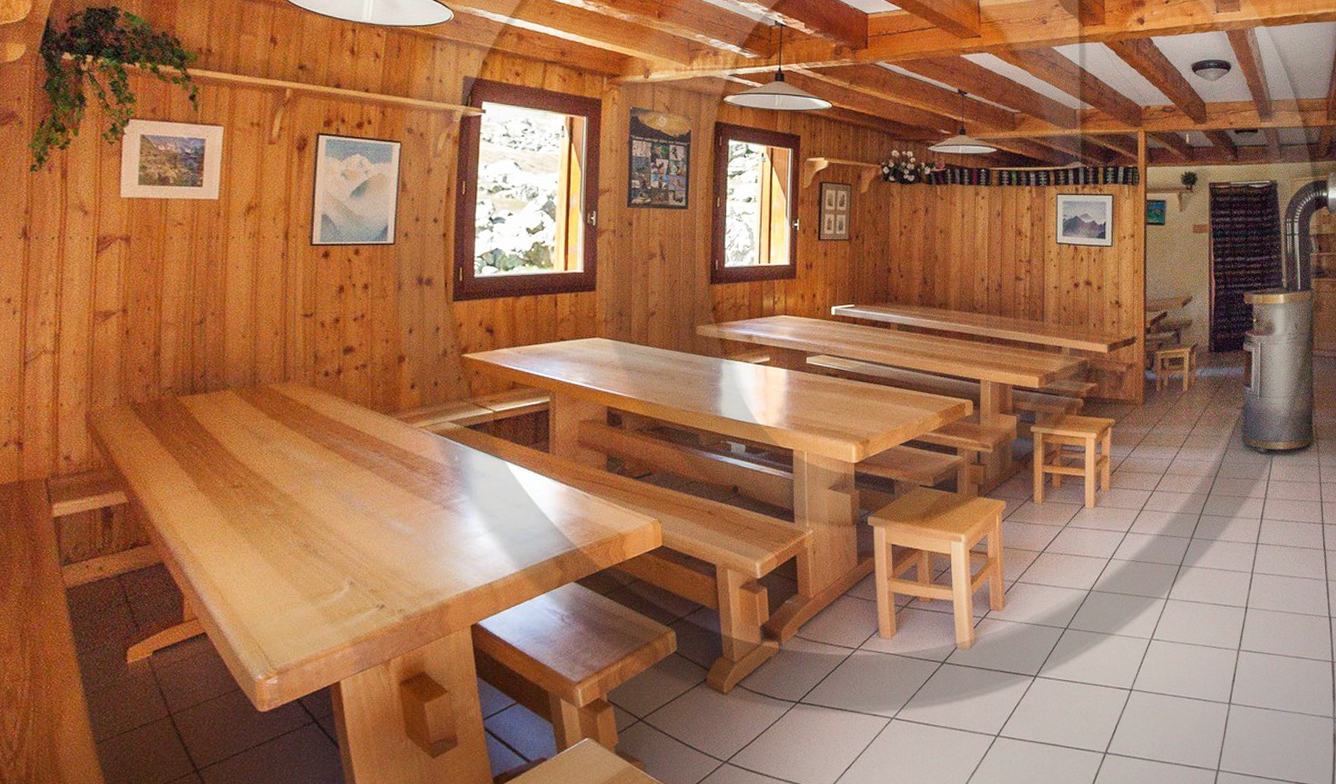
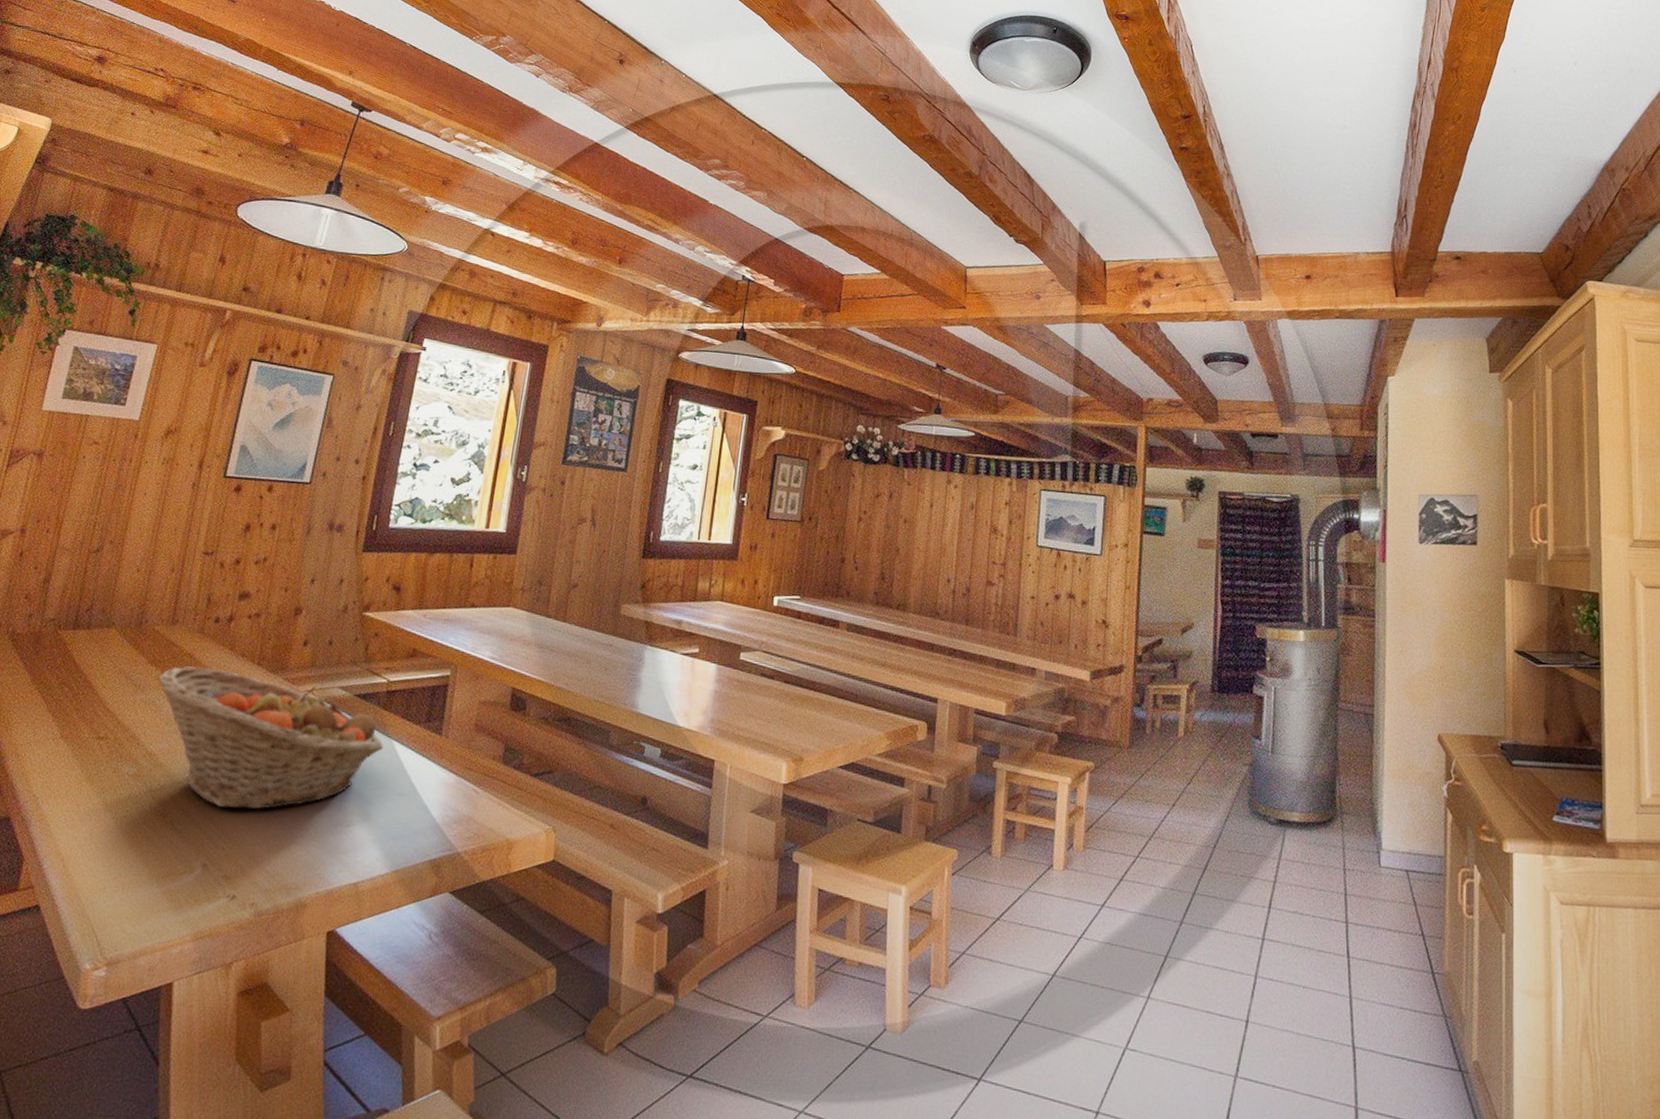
fruit basket: none [279,415,498,533] -> present [157,666,383,810]

